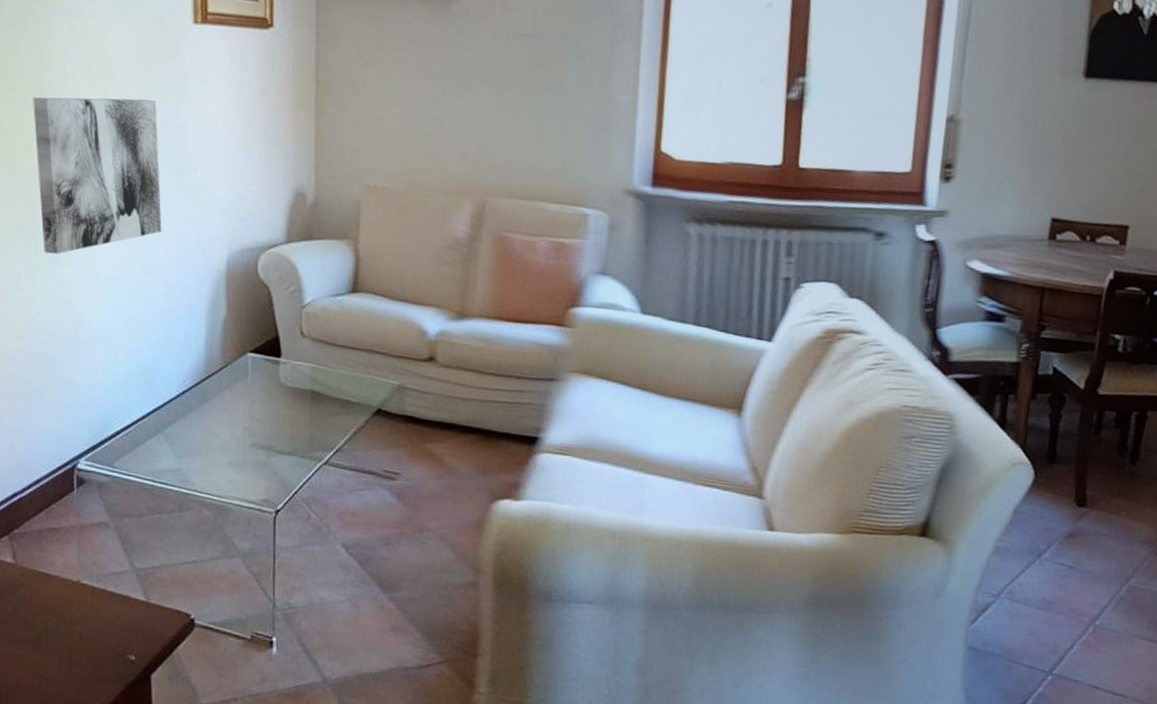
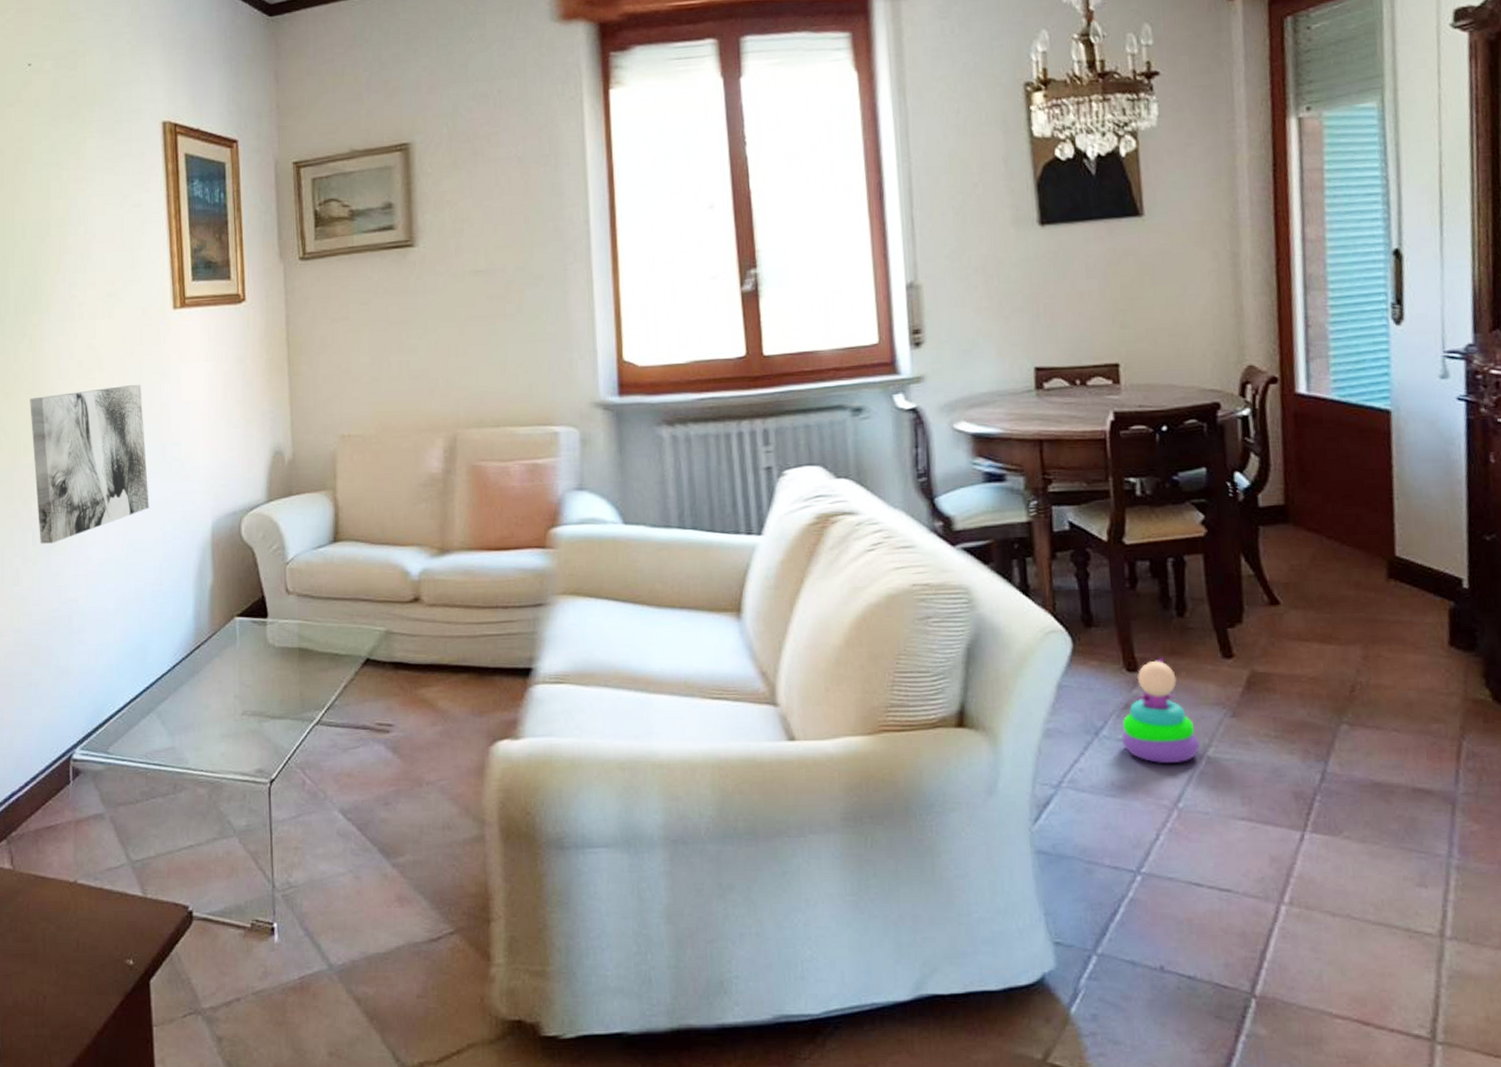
stacking toy: none [1059,497,1124,588] -> present [1121,657,1200,763]

